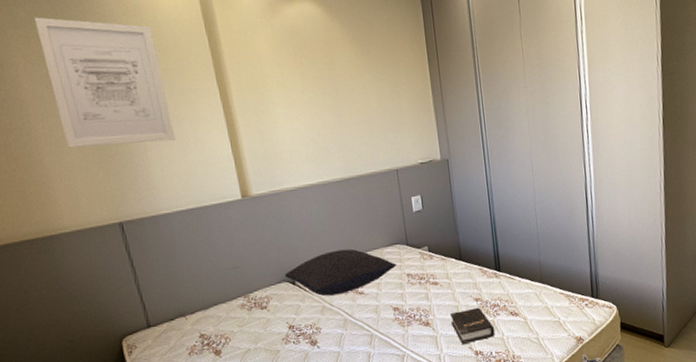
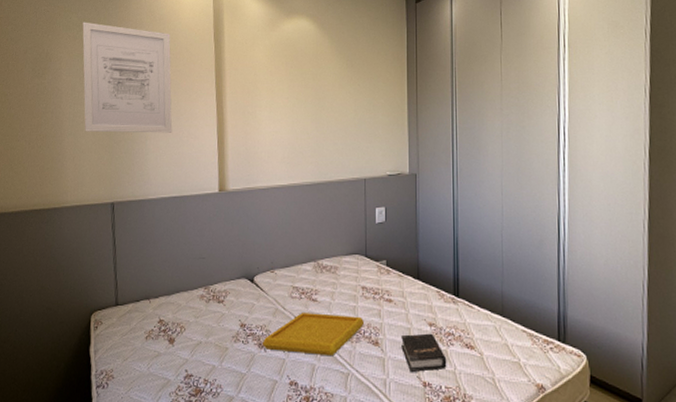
pillow: present [284,248,397,296] -> none [245,253,353,299]
serving tray: none [313,302,414,346] -> present [262,313,365,357]

